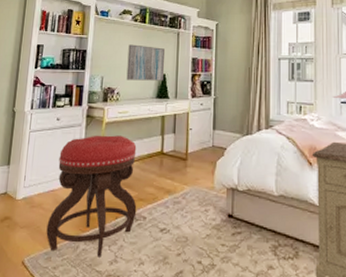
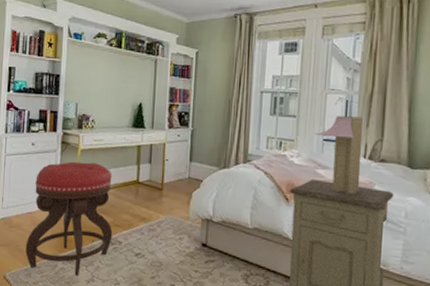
wall art: present [126,44,165,81] -> none [101,70,142,110]

